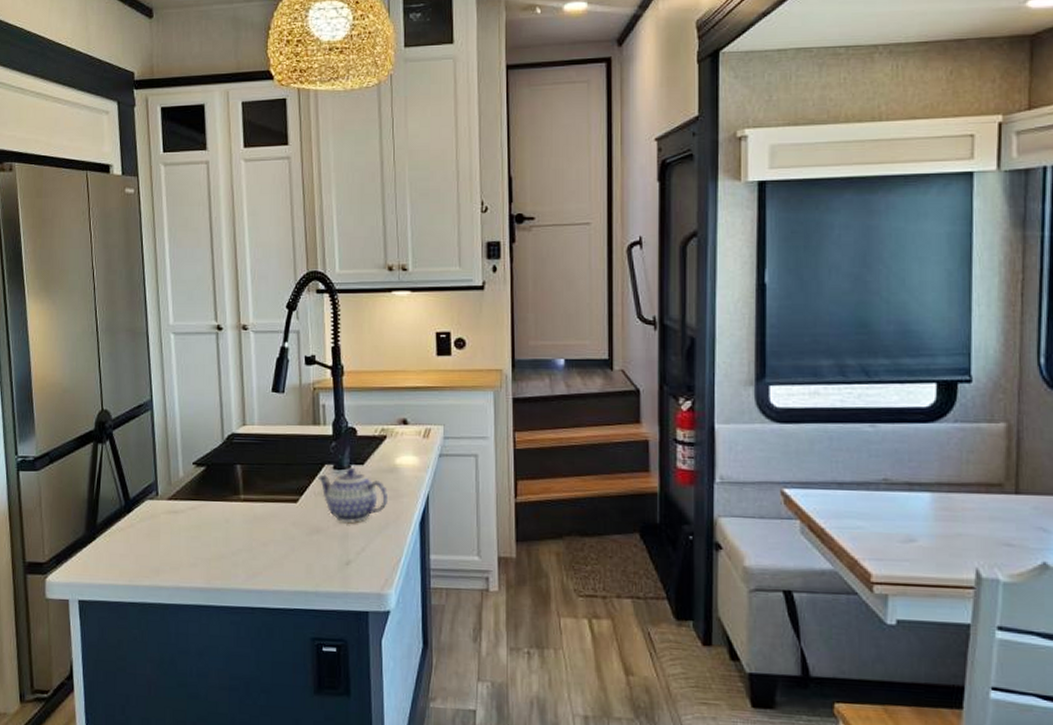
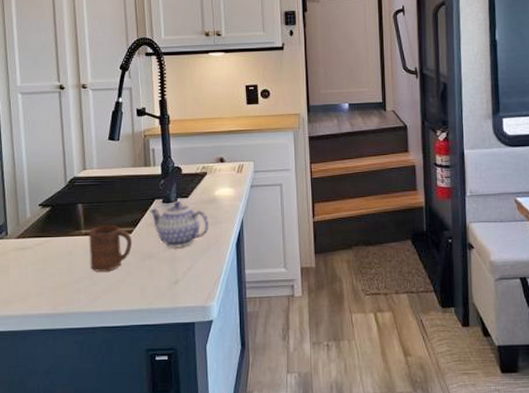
cup: none [248,491,298,545] -> present [89,225,133,272]

